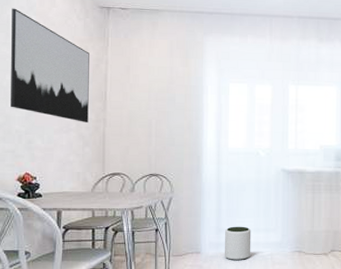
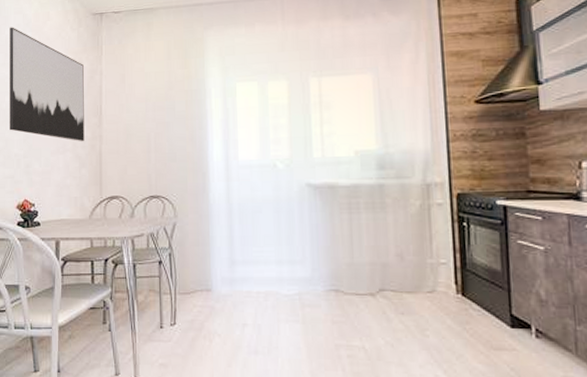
plant pot: present [225,226,252,261] -> none [240,257,273,301]

